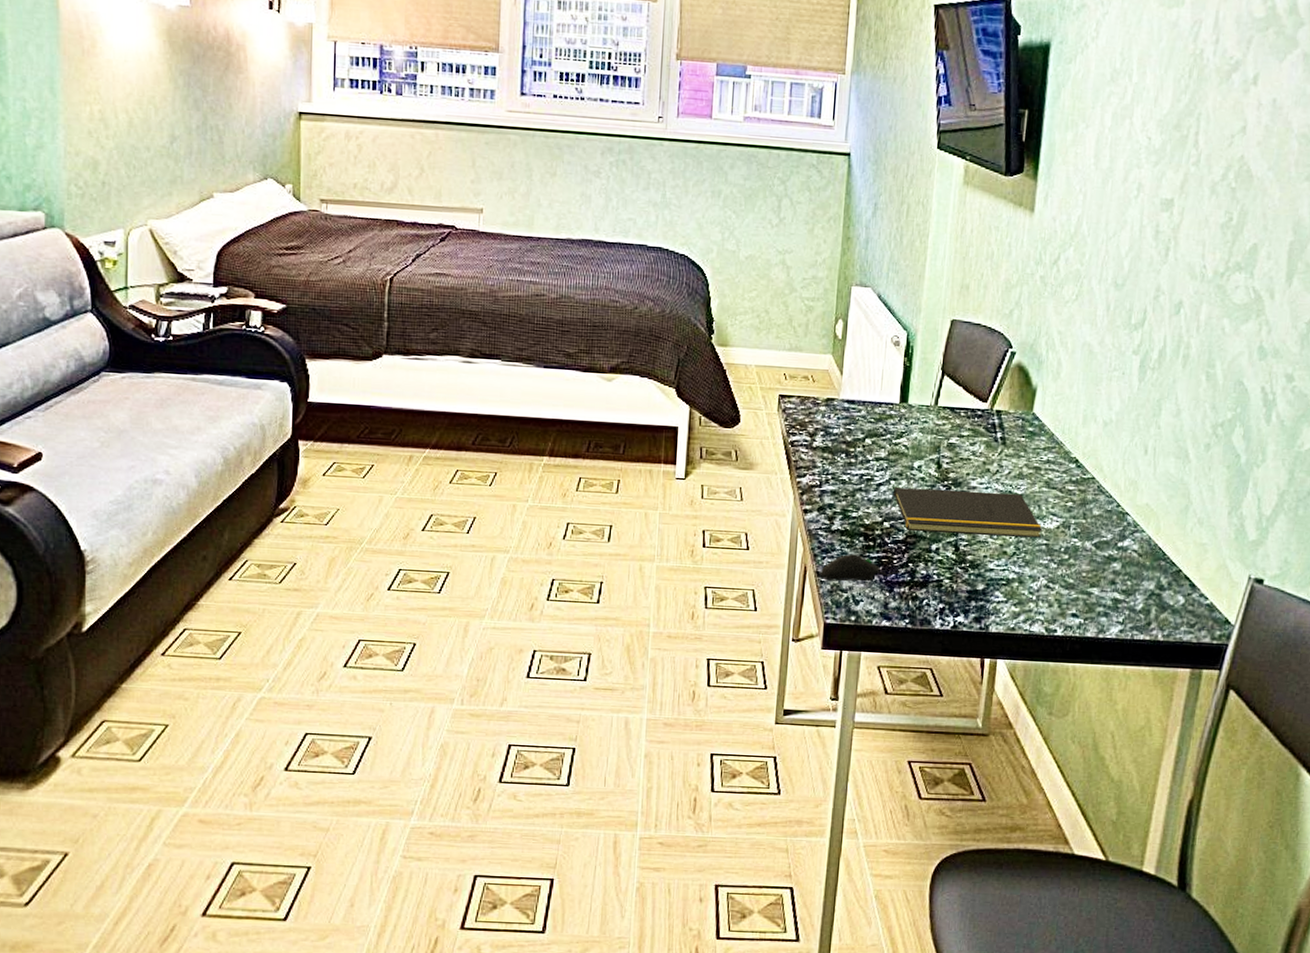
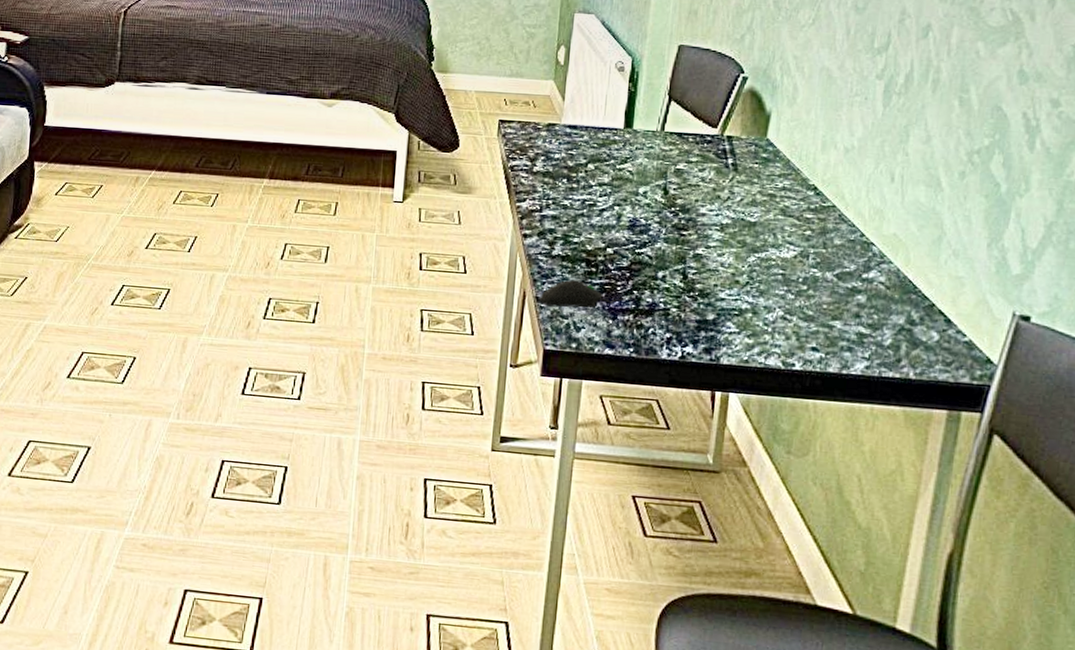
notepad: present [890,487,1043,538] -> none [613,213,779,267]

